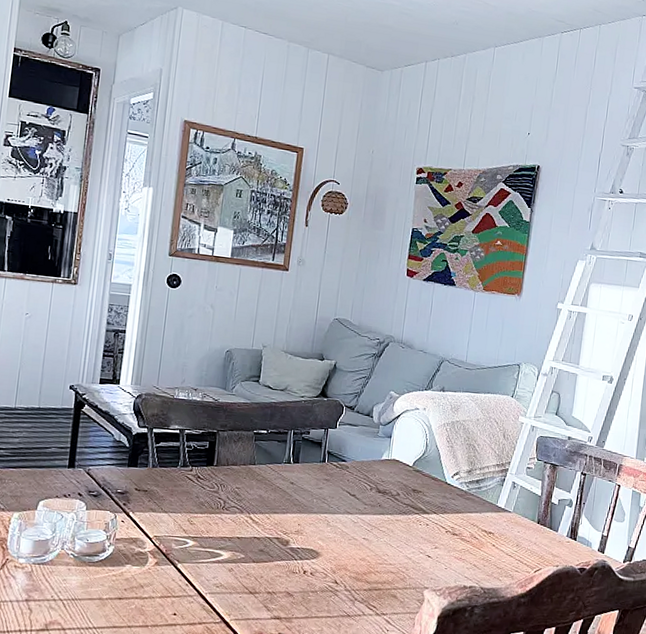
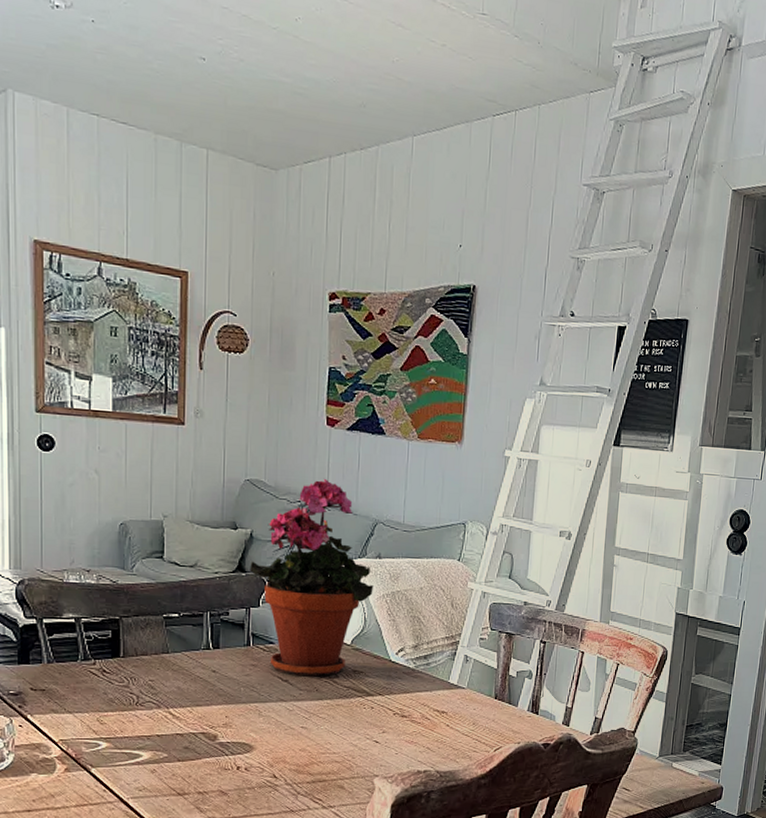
potted plant: none [331,320,436,494] -> present [250,478,374,677]

